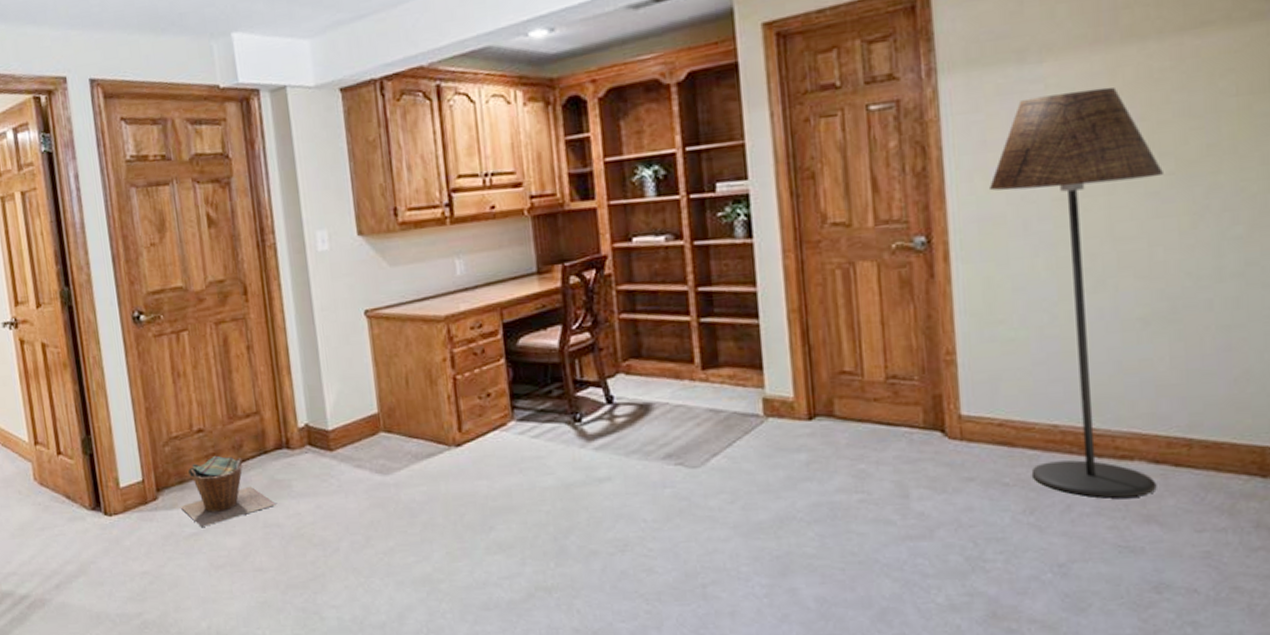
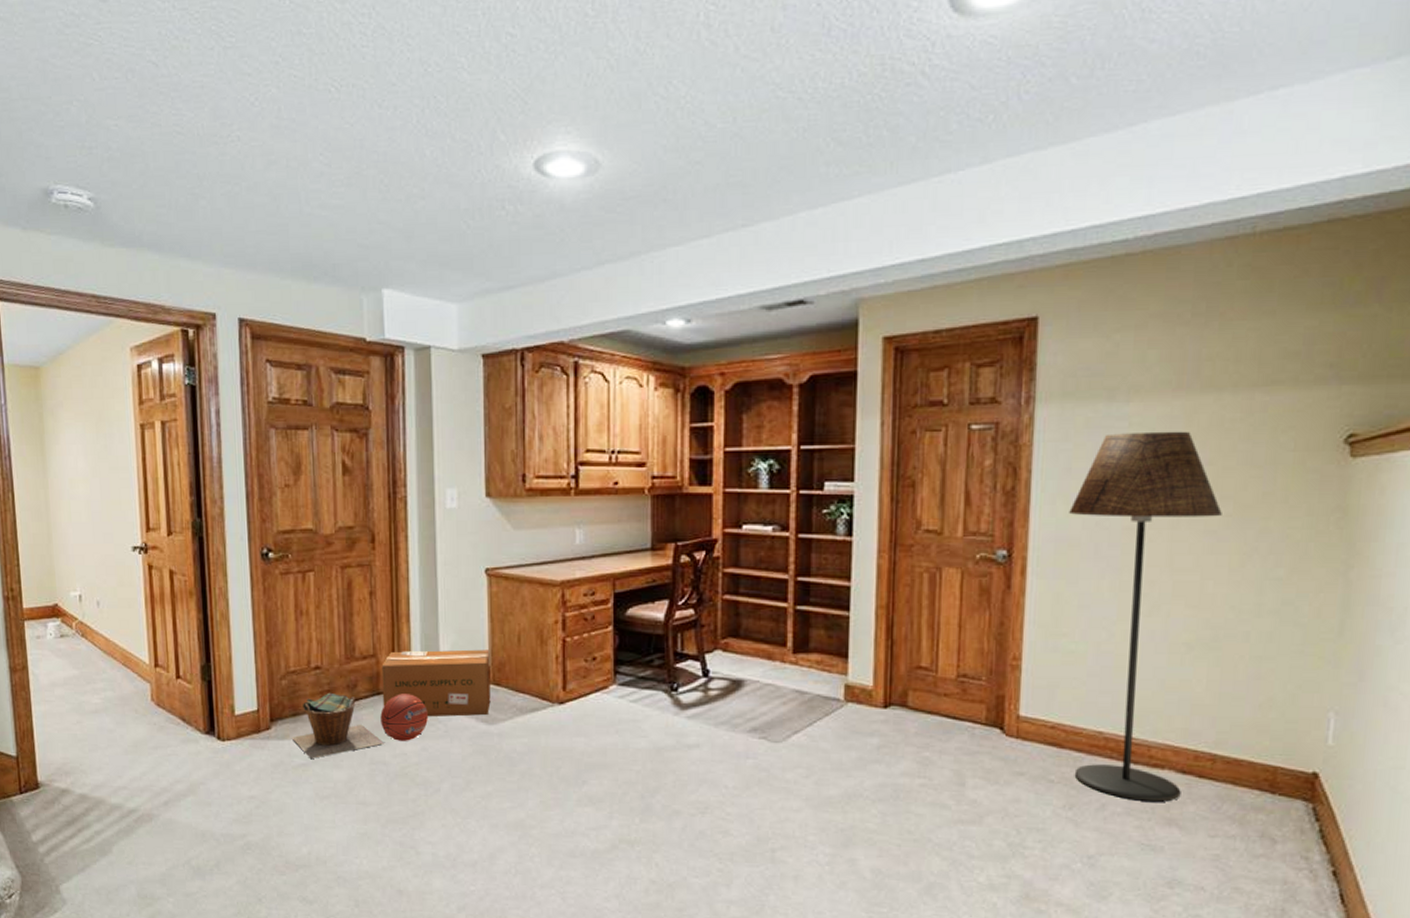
box: none [266,395,384,472] -> present [381,649,491,717]
basketball: none [269,449,320,501] -> present [380,694,428,741]

